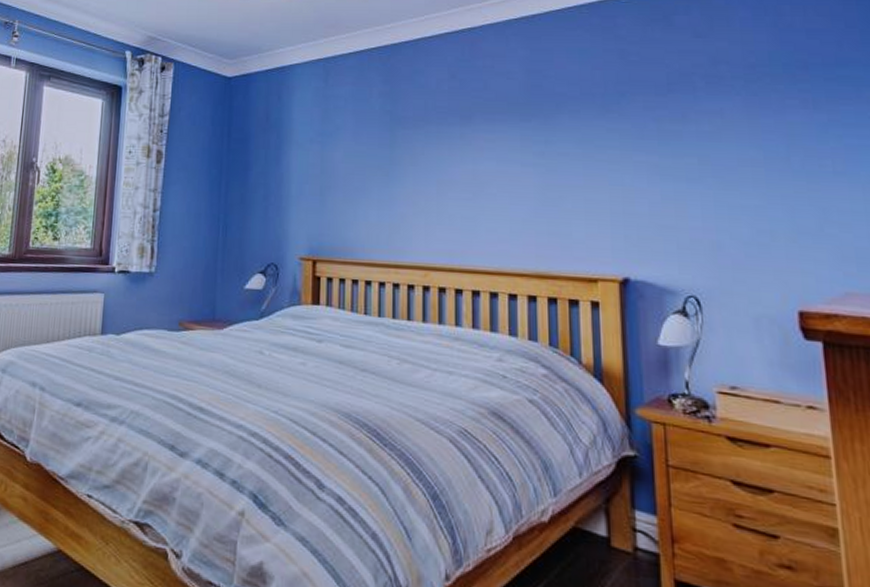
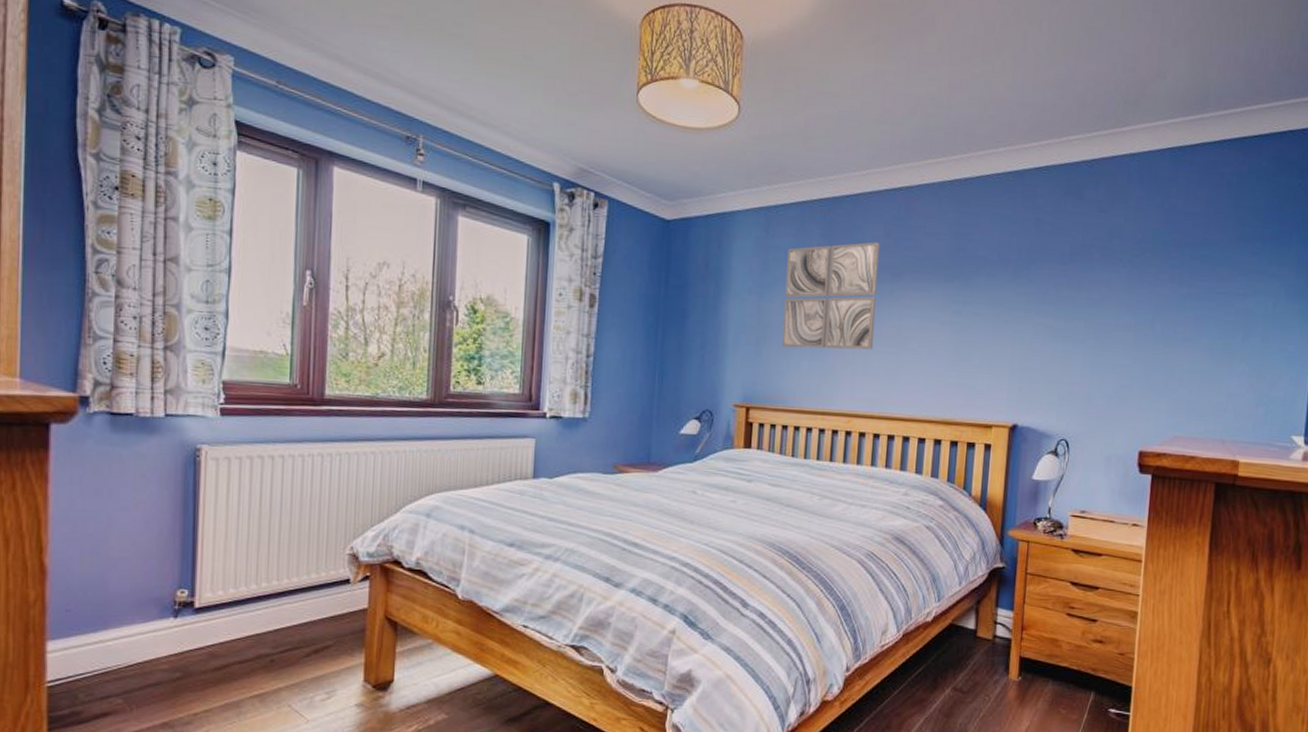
wall art: none [347,85,447,197] -> present [781,242,880,350]

